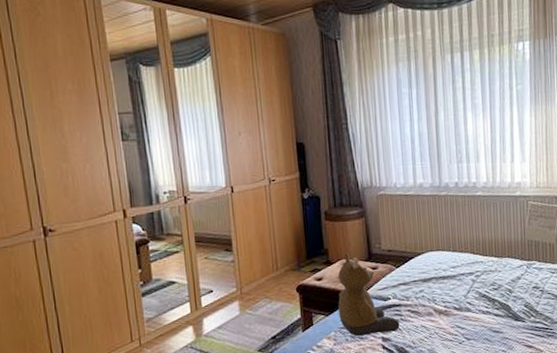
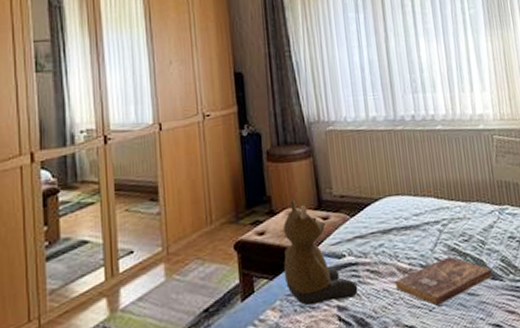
bible: none [432,301,516,340] -> present [395,256,492,306]

